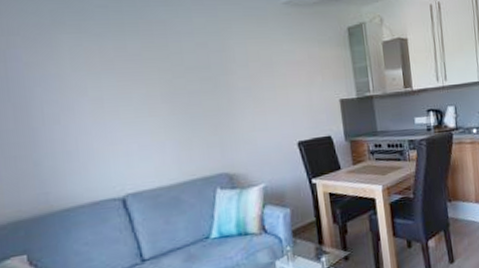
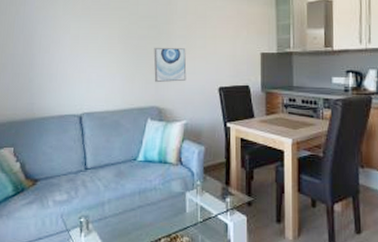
wall art: none [212,102,258,146] -> present [153,47,187,83]

